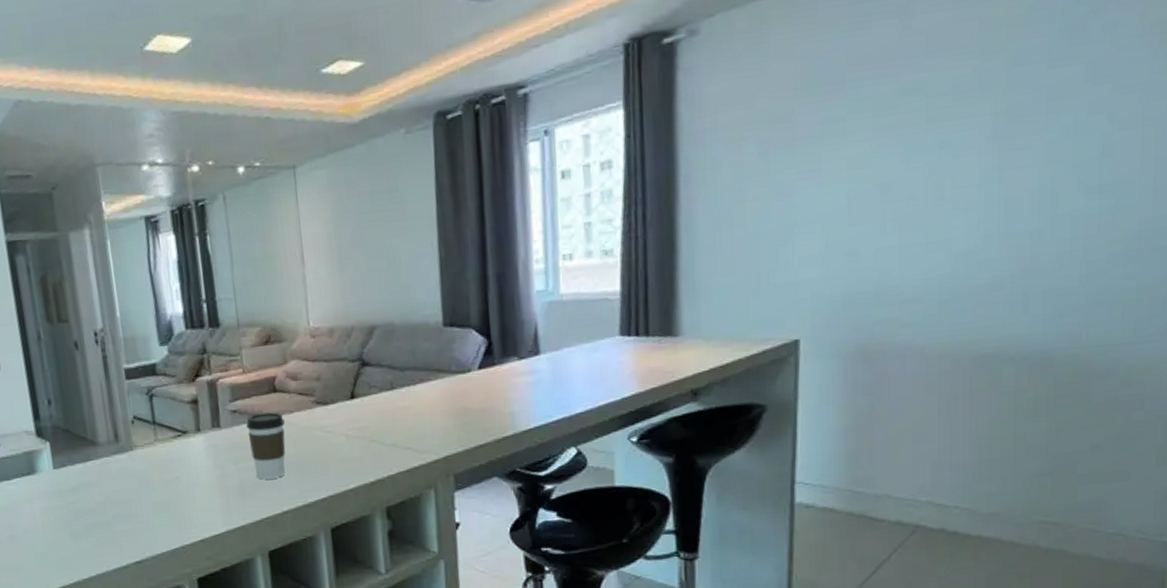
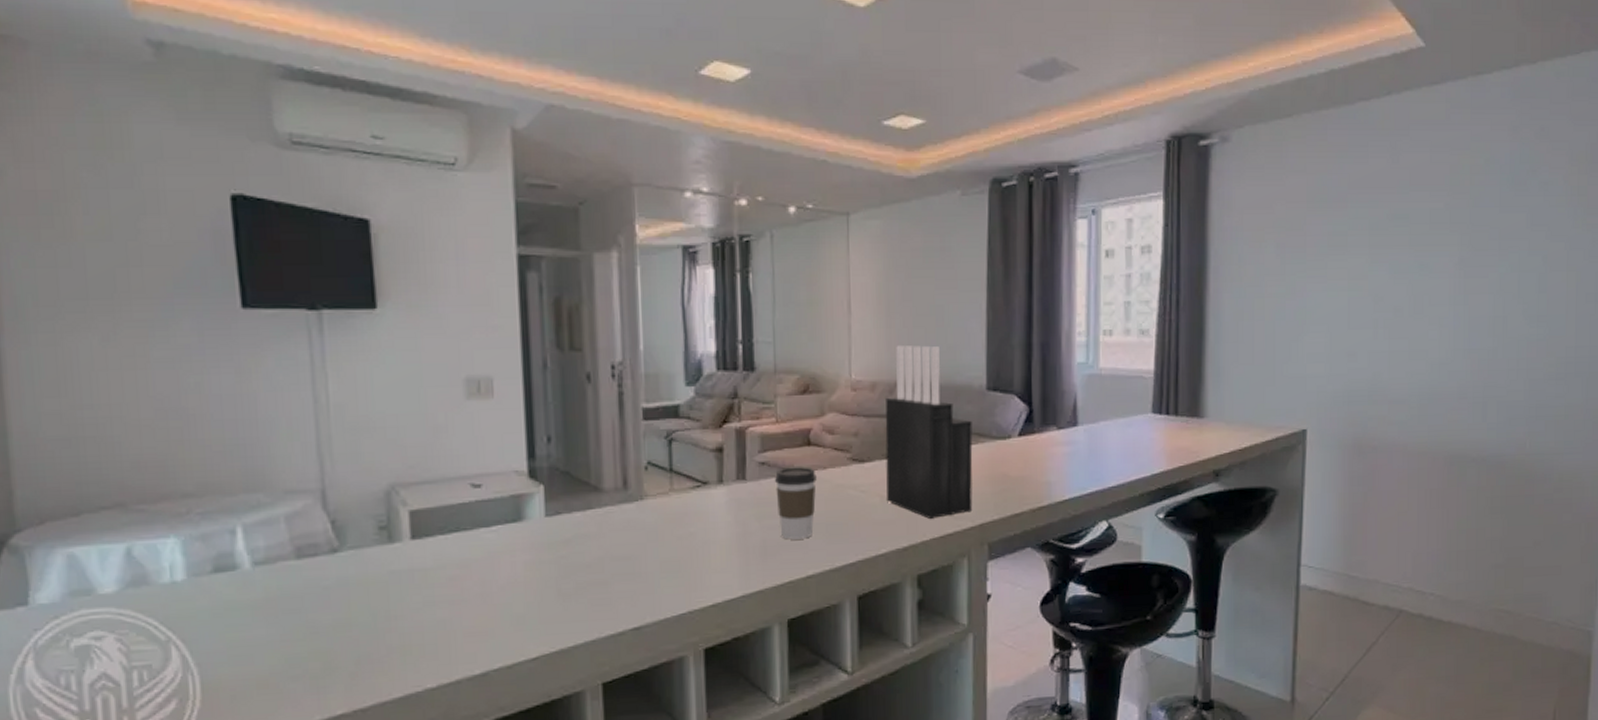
knife block: none [344,287,436,454] -> present [885,345,973,519]

